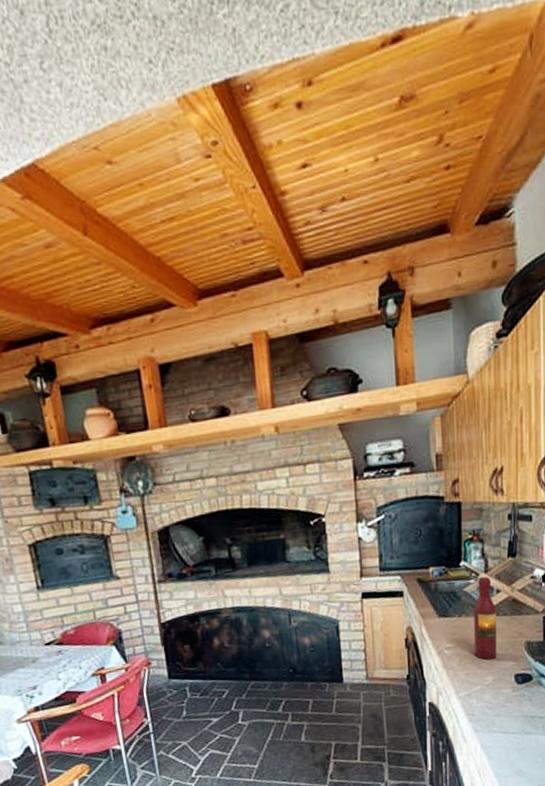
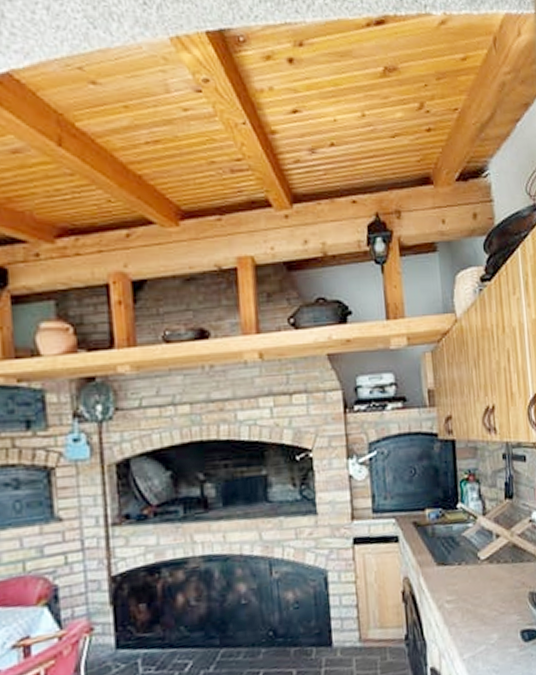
wine bottle: present [473,577,497,661] -> none [473,520,501,615]

